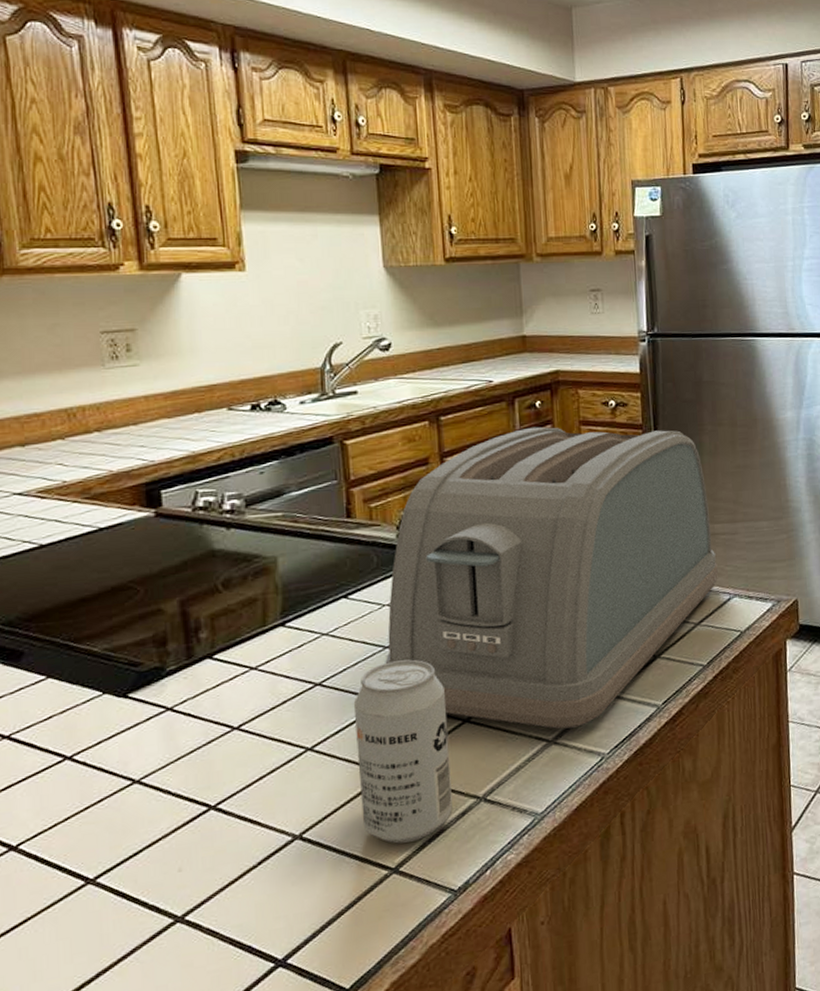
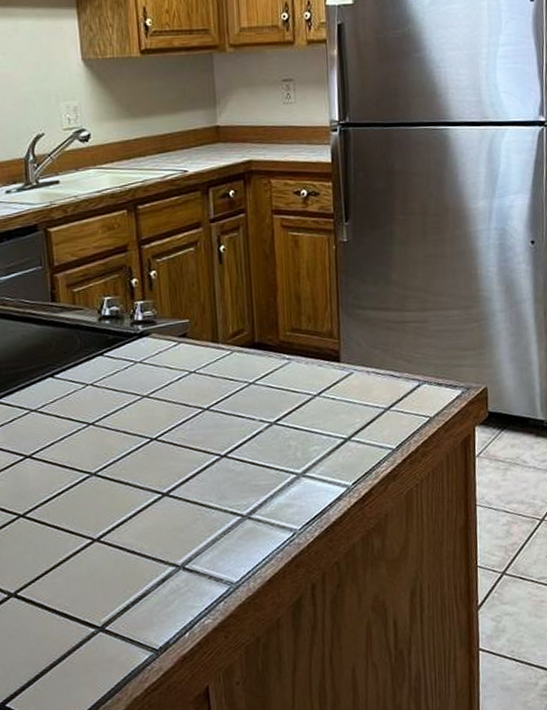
beverage can: present [353,659,453,844] -> none [61,436,154,605]
toaster: present [385,426,718,729] -> none [89,215,408,505]

